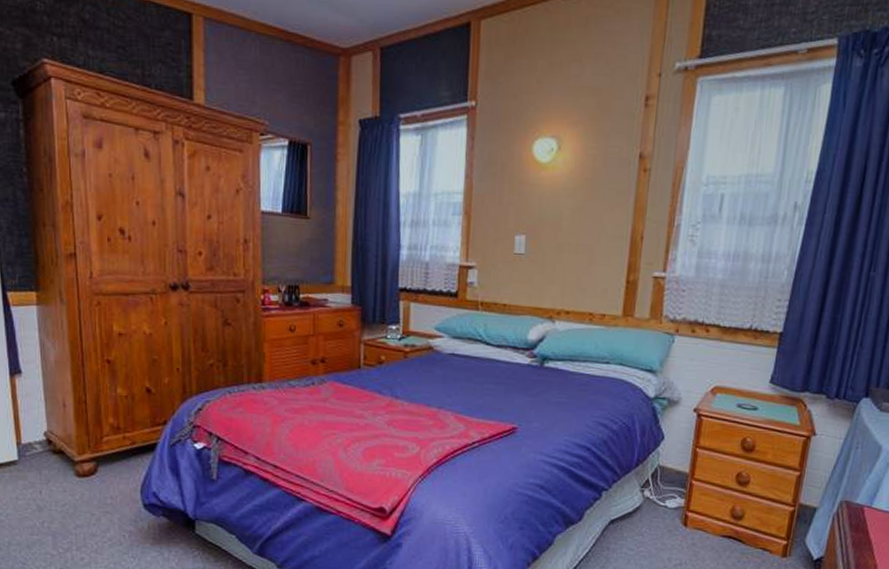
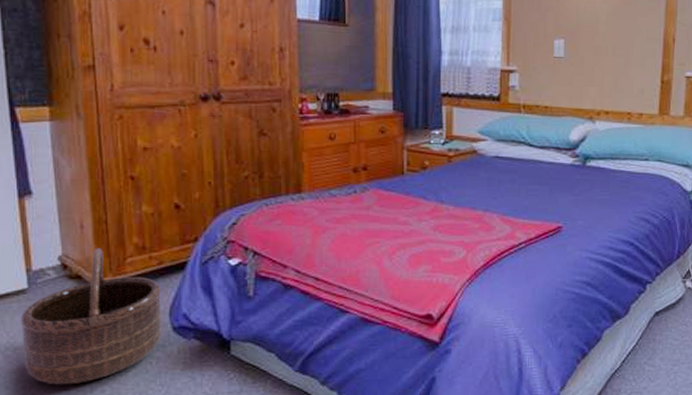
basket: none [11,426,134,551] -> present [20,248,162,385]

